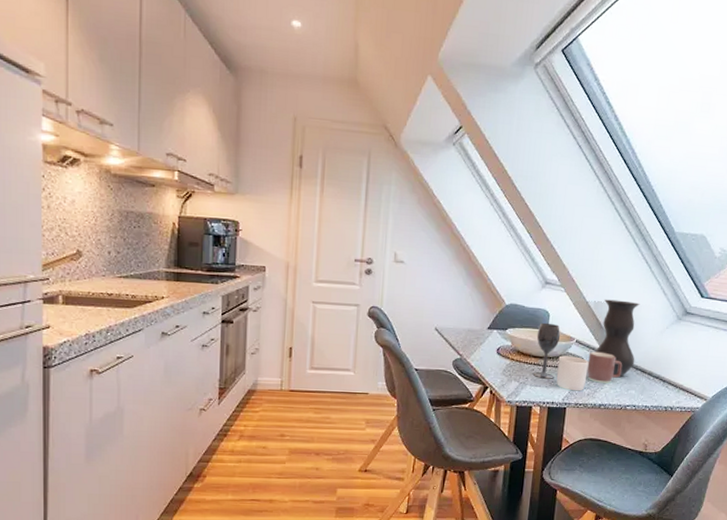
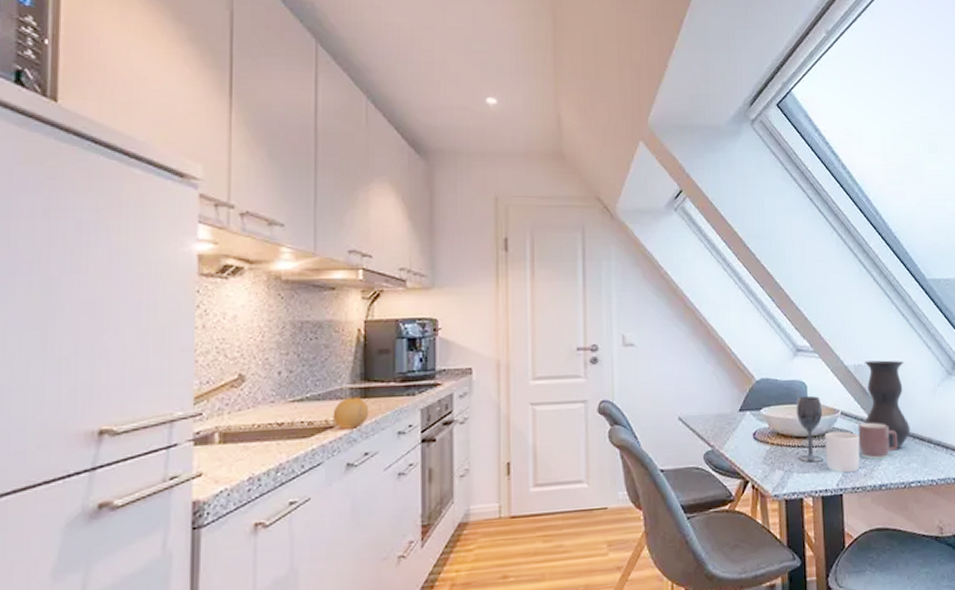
fruit: none [151,279,181,305] -> present [332,397,369,429]

